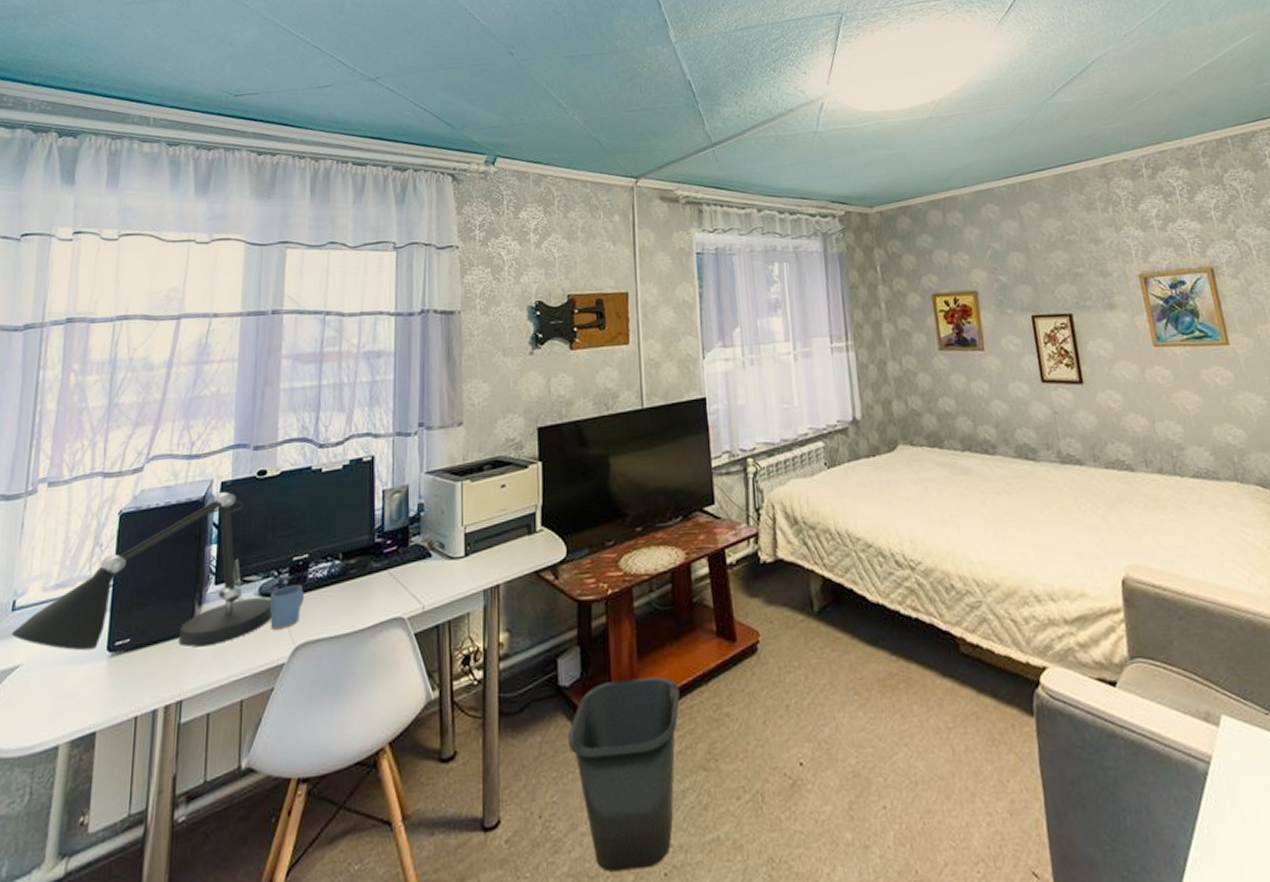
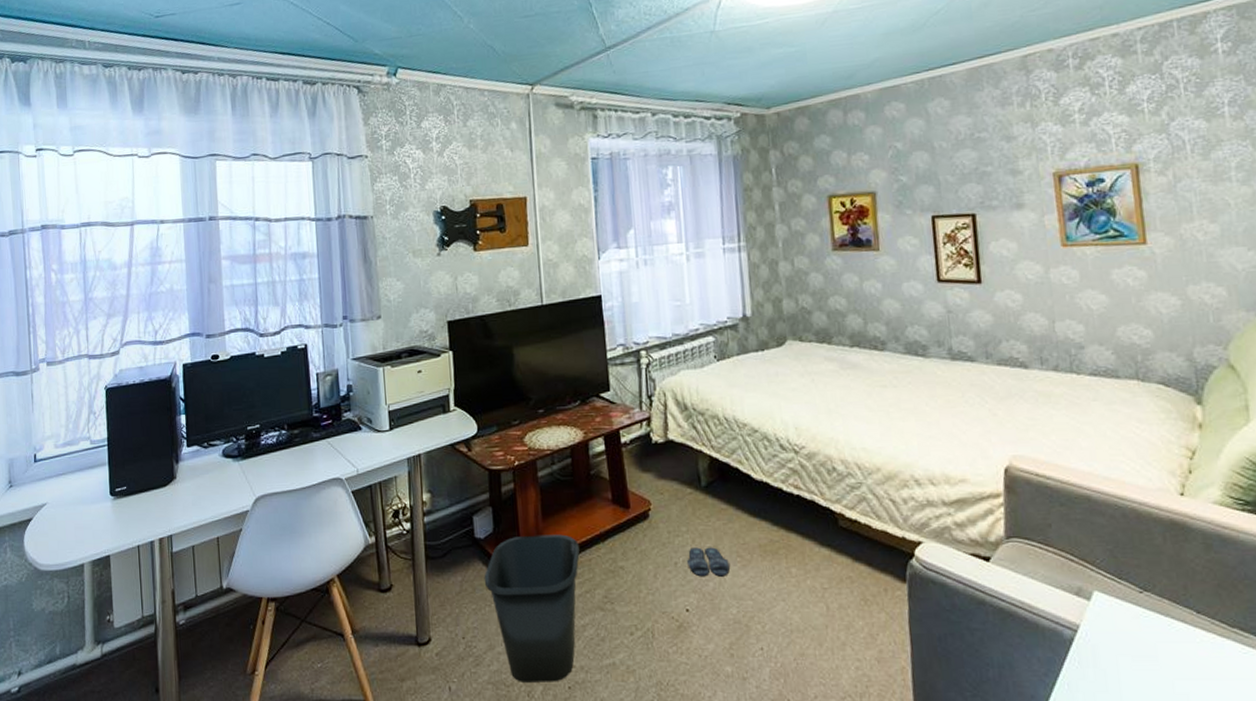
desk lamp: present [12,492,272,651] -> none [37,372,235,495]
mug: present [270,584,304,630] -> none [232,448,259,484]
slippers: none [800,684,847,722] -> present [687,547,730,577]

